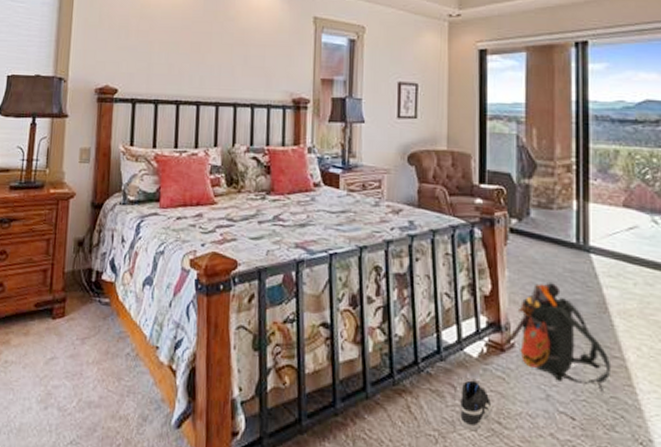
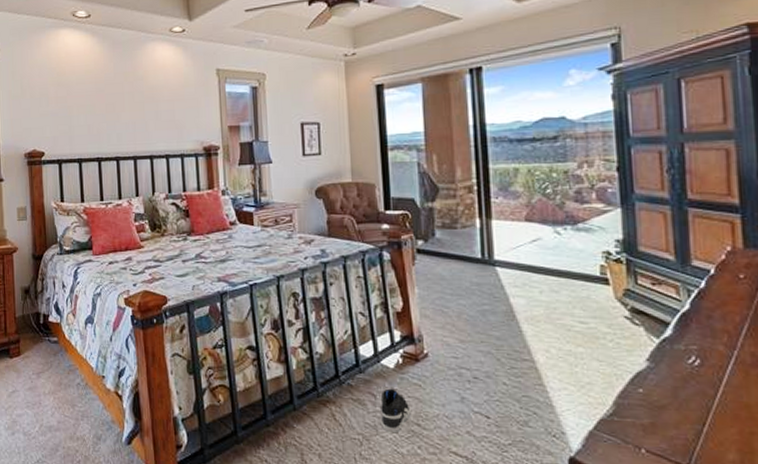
backpack: present [504,281,612,394] -> none [418,295,522,393]

